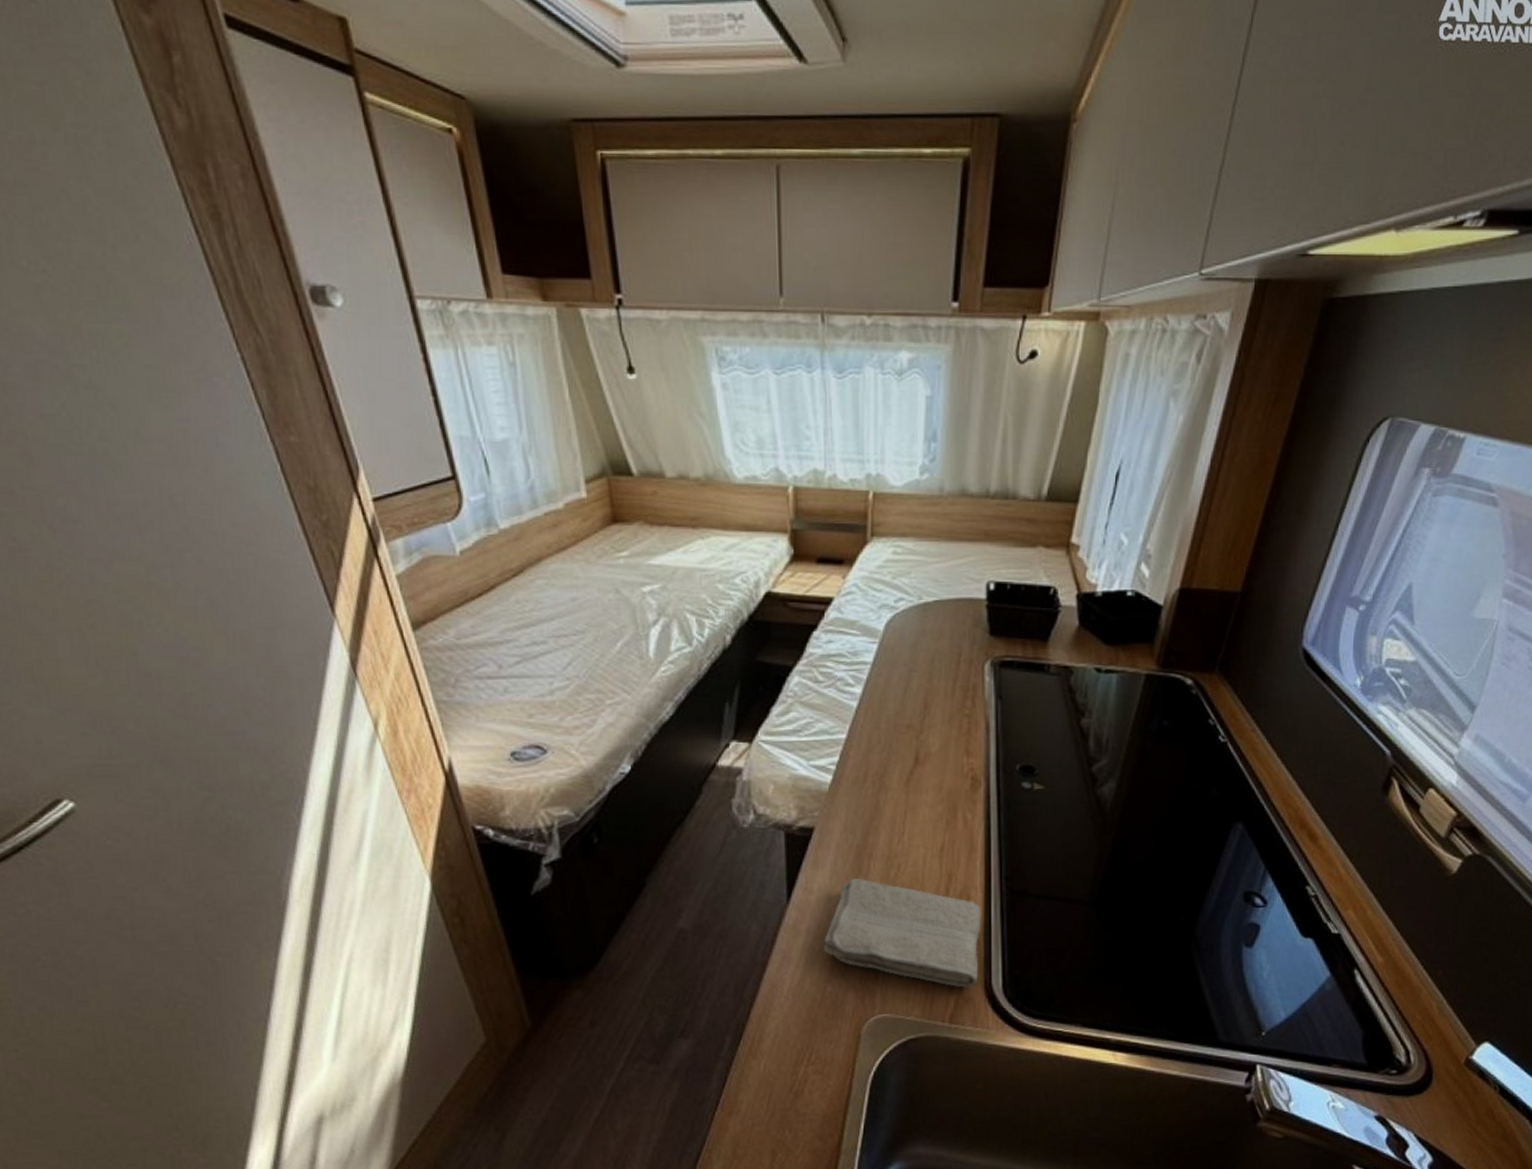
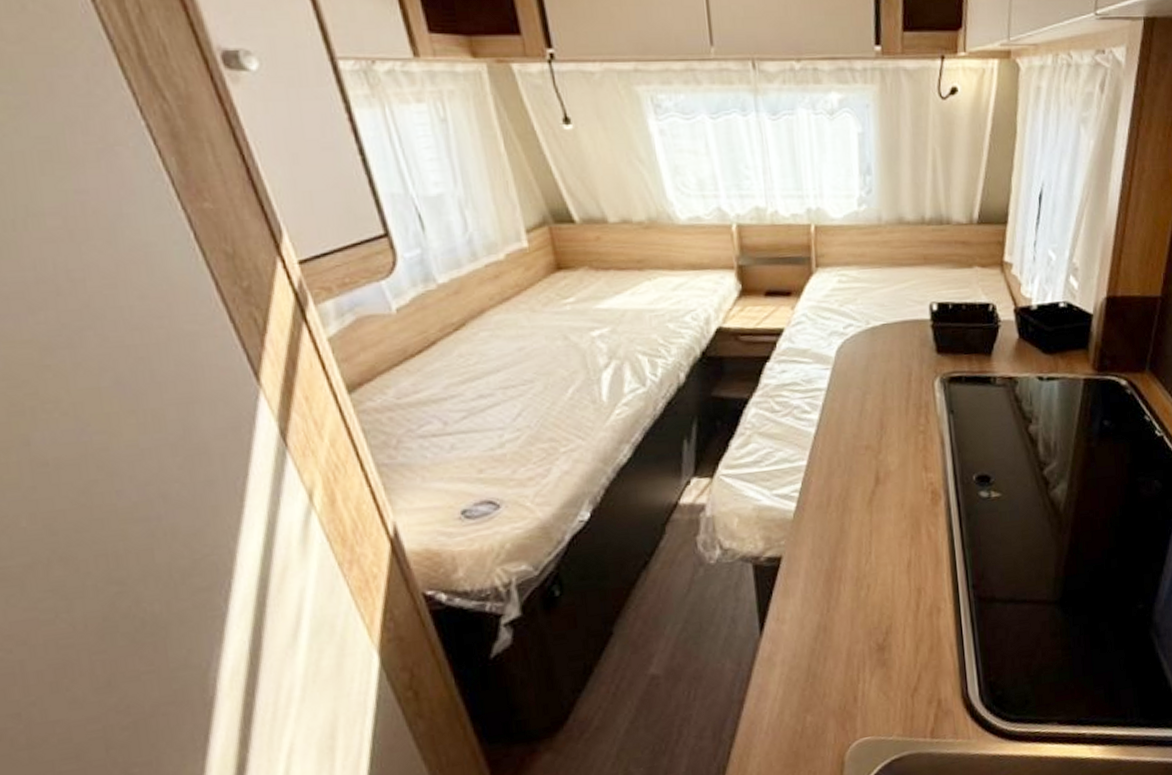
washcloth: present [823,877,982,988] -> none [800,601,955,701]

